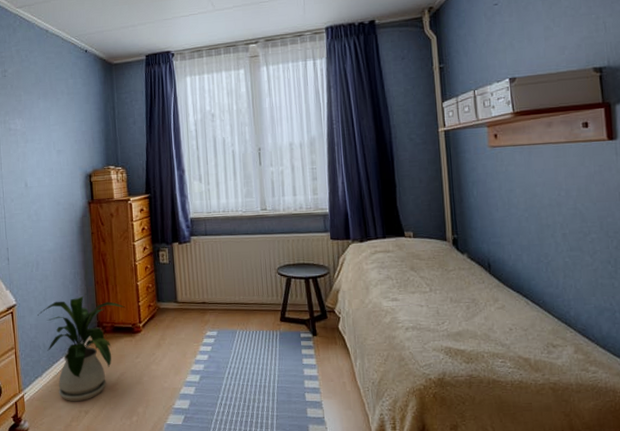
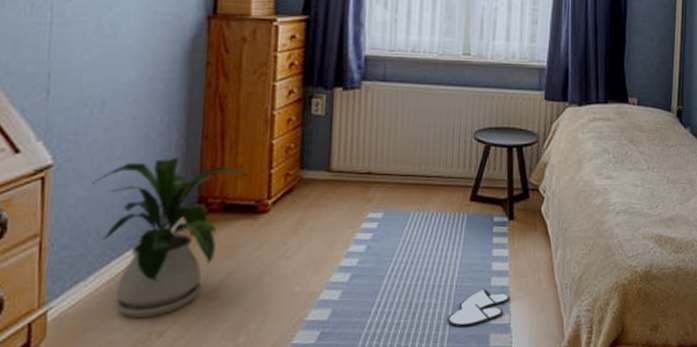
slippers: none [274,389,321,419] -> present [447,288,509,328]

